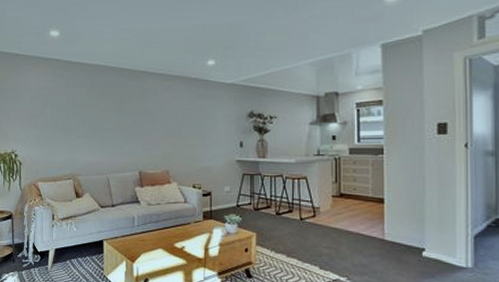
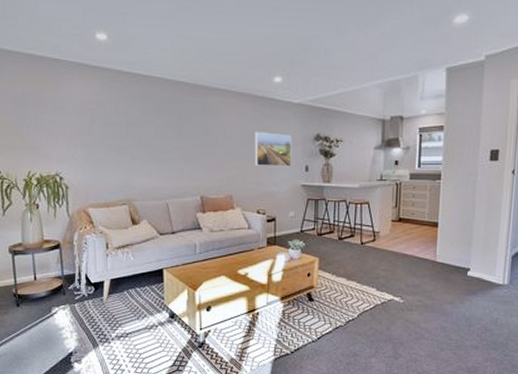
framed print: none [190,111,226,143] -> present [254,132,292,167]

